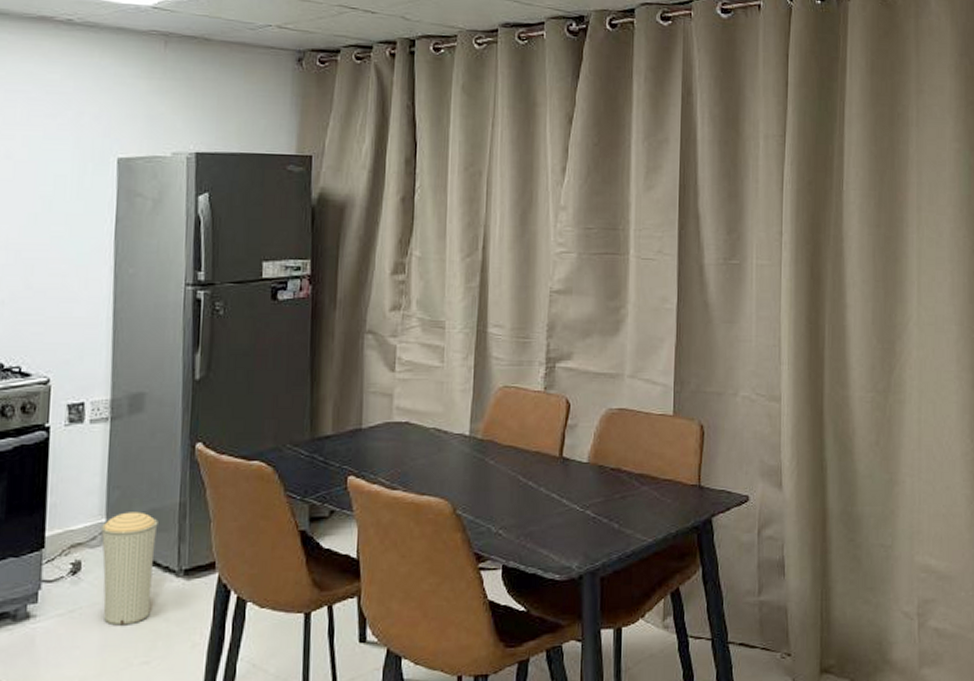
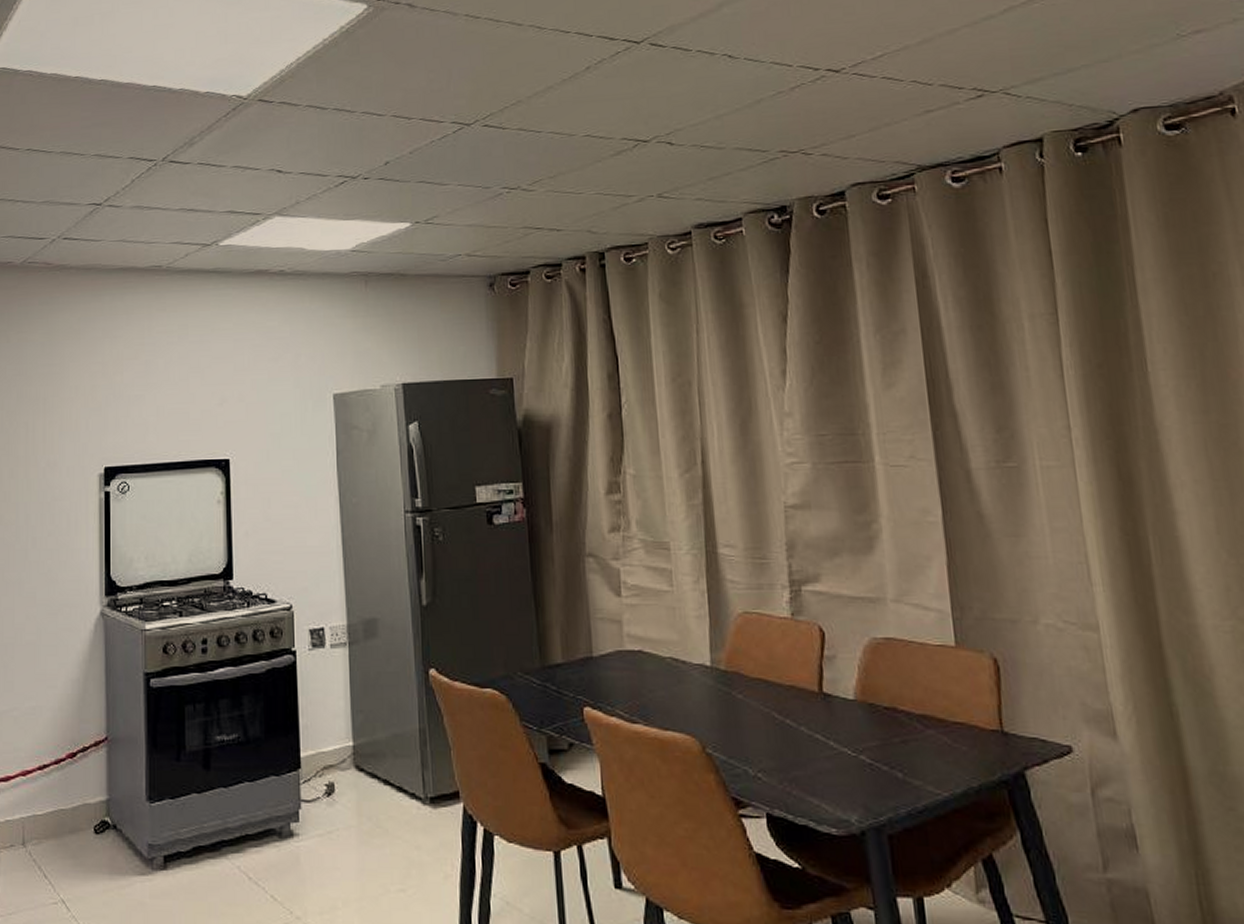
trash can: present [101,511,158,626] -> none [349,736,402,851]

